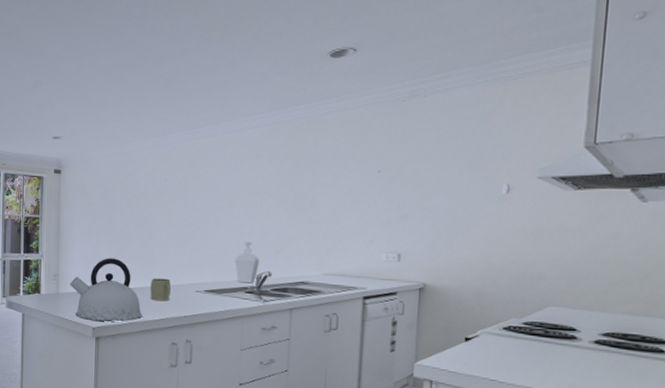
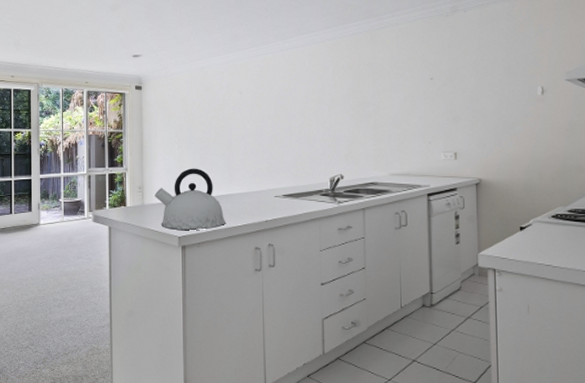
mug: present [150,278,172,302] -> none [232,185,252,208]
soap bottle: present [235,241,260,284] -> none [310,147,332,186]

